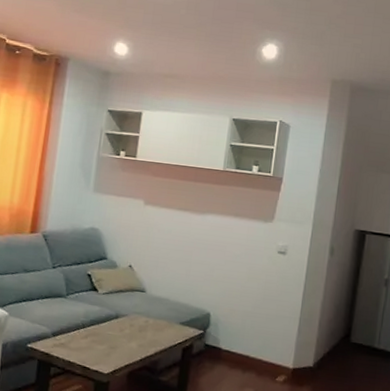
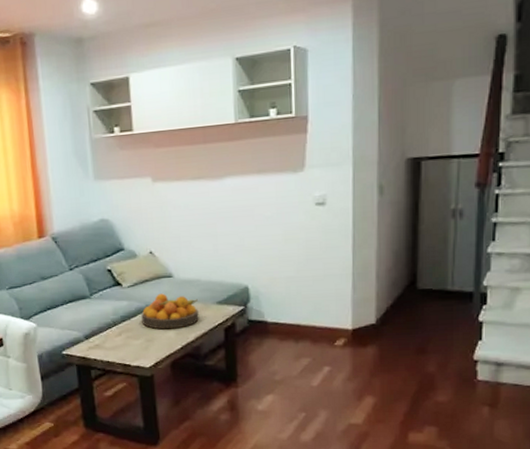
fruit bowl: none [109,305,164,341] -> present [141,293,199,330]

